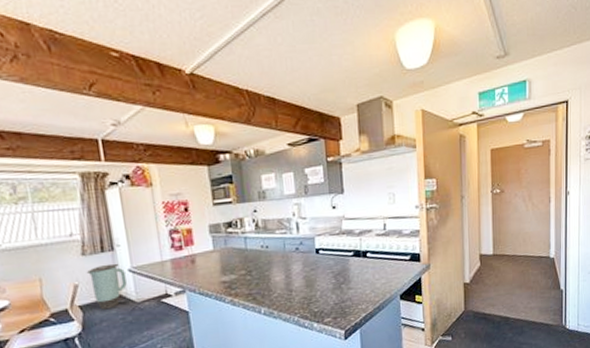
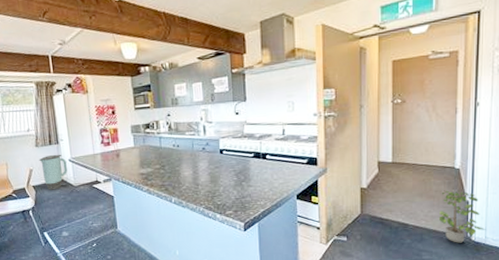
potted plant: none [536,280,578,333] -> present [438,190,486,243]

